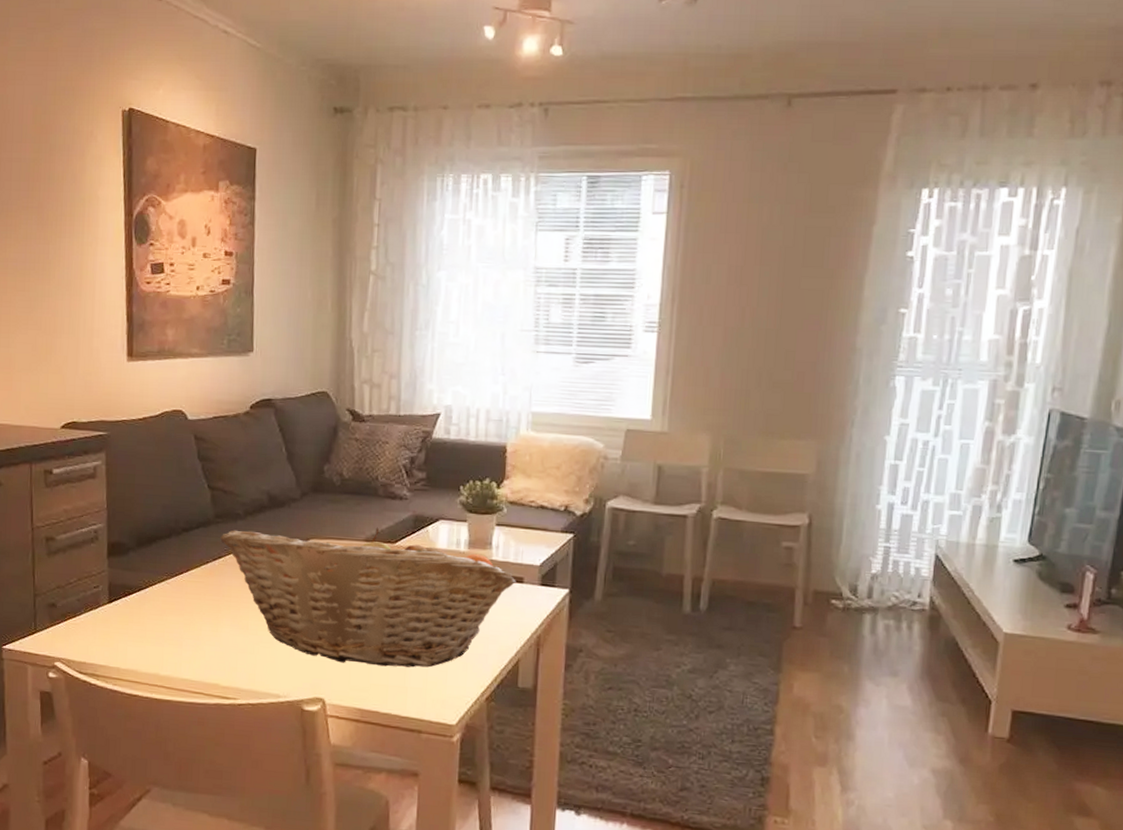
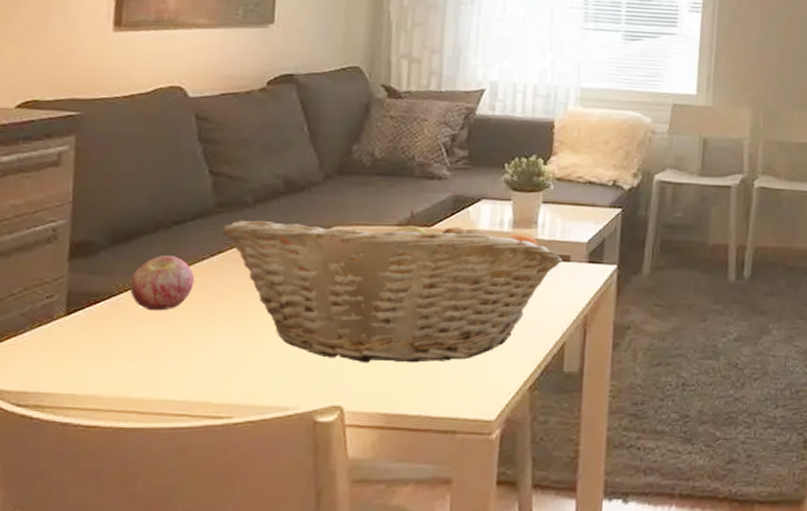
apple: none [153,558,202,605] -> present [129,256,195,311]

